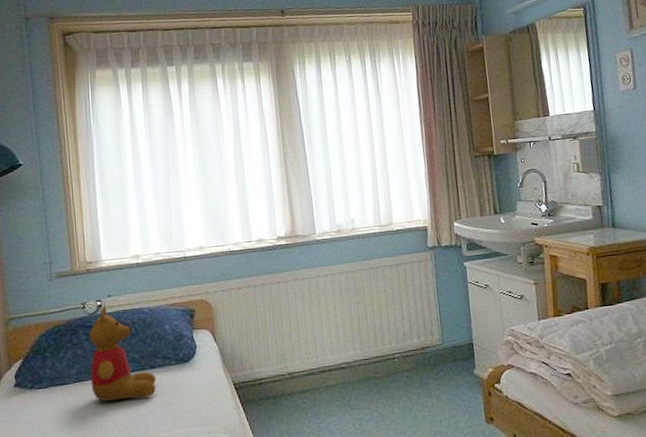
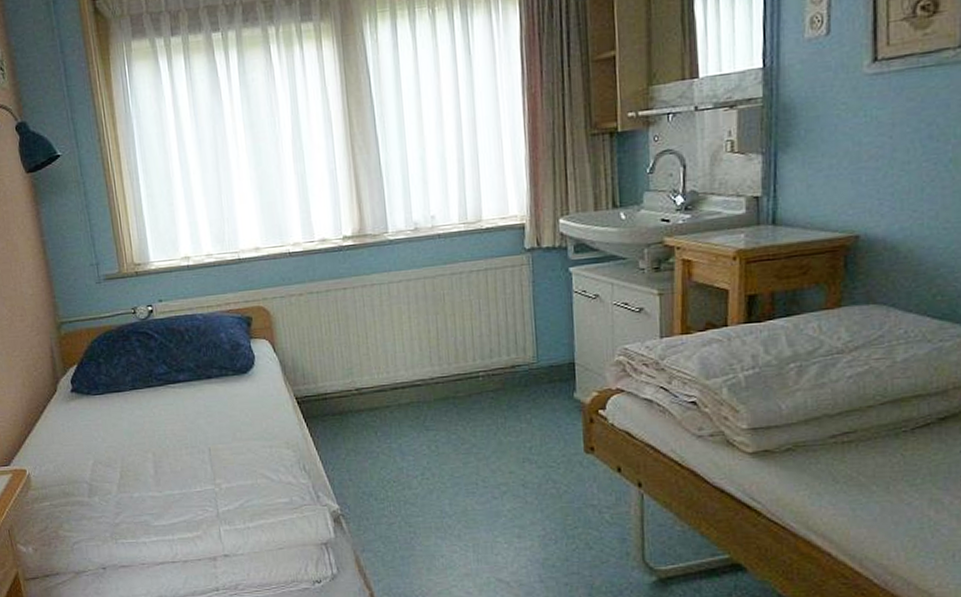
teddy bear: present [89,305,156,402] -> none [142,310,214,411]

